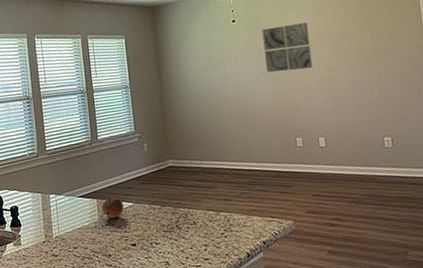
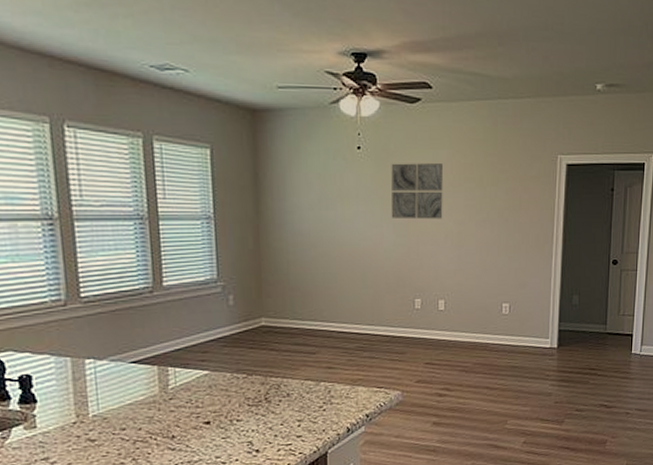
fruit: present [101,196,124,218] -> none [164,362,196,390]

